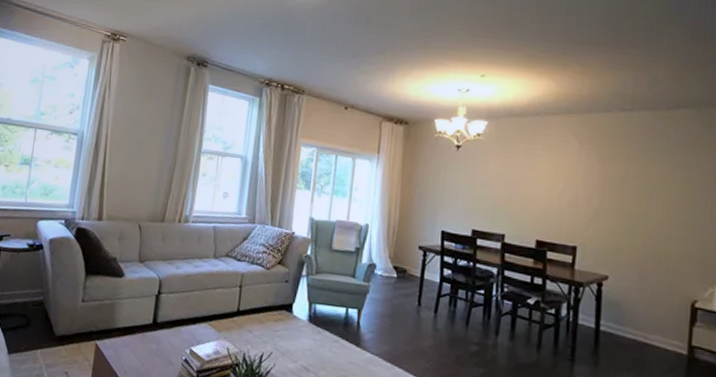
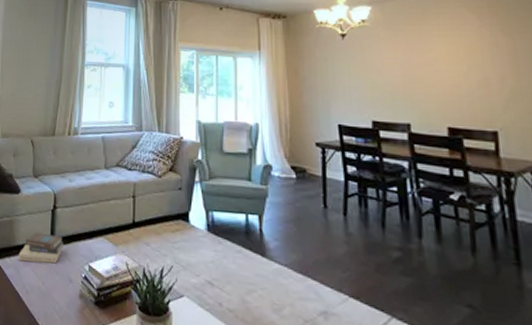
books: none [117,315,166,347] -> present [18,232,64,264]

